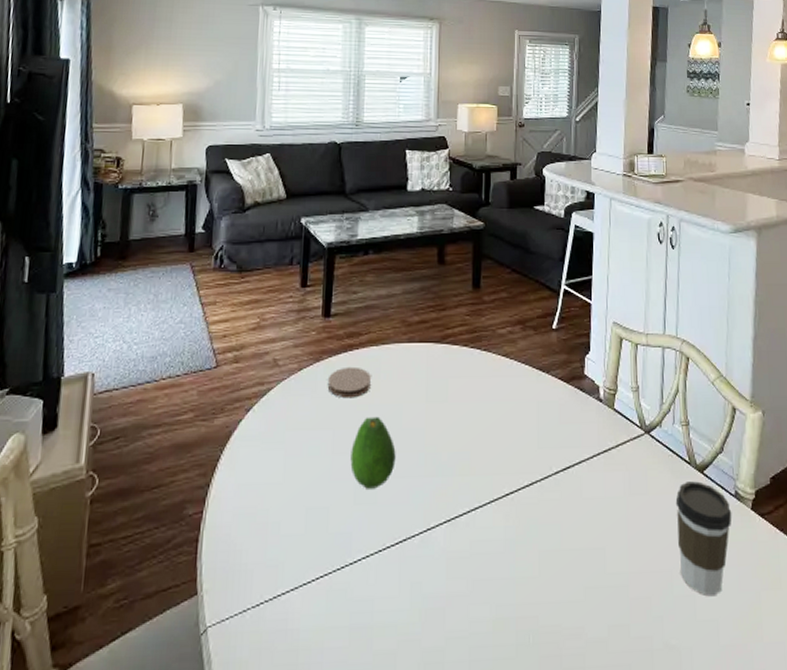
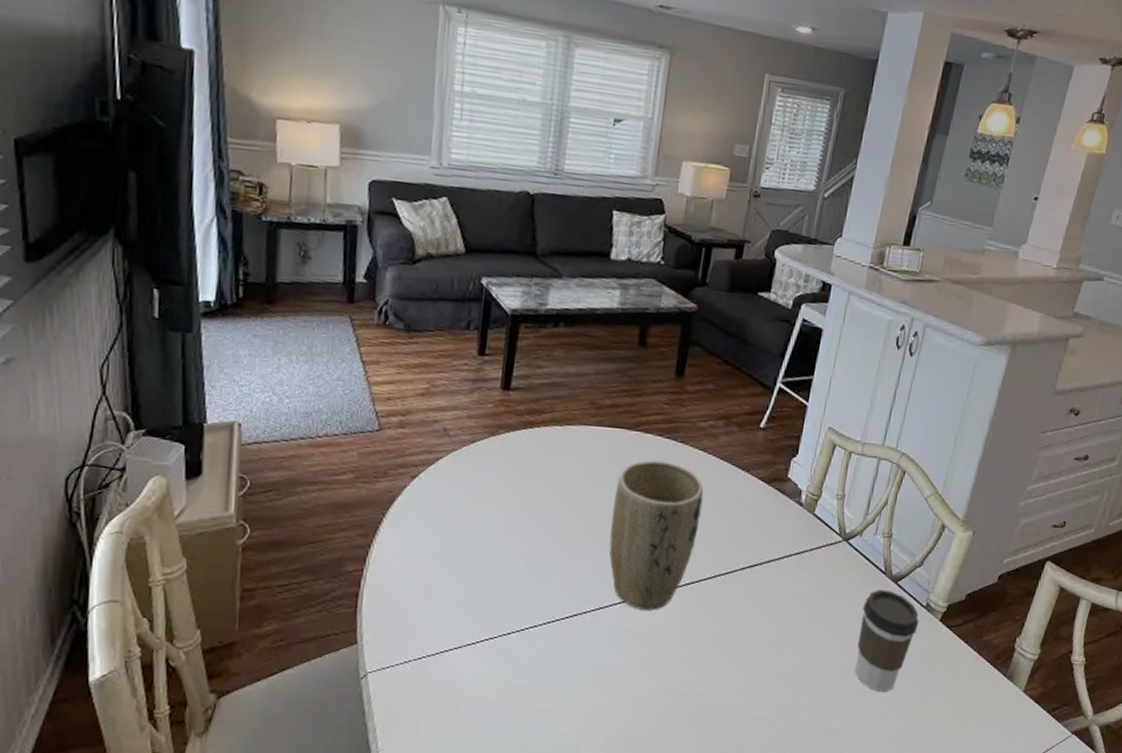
coaster: present [327,366,372,399] -> none [502,444,553,476]
fruit: present [350,416,396,489] -> none [523,496,574,566]
plant pot: none [430,371,511,527] -> present [609,460,704,610]

